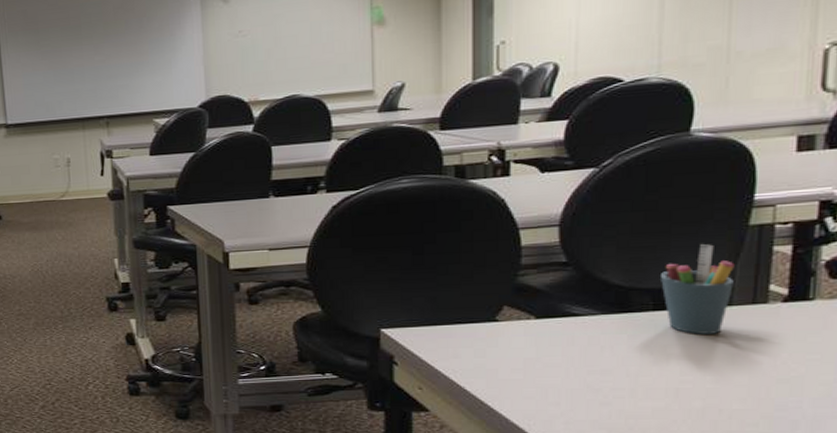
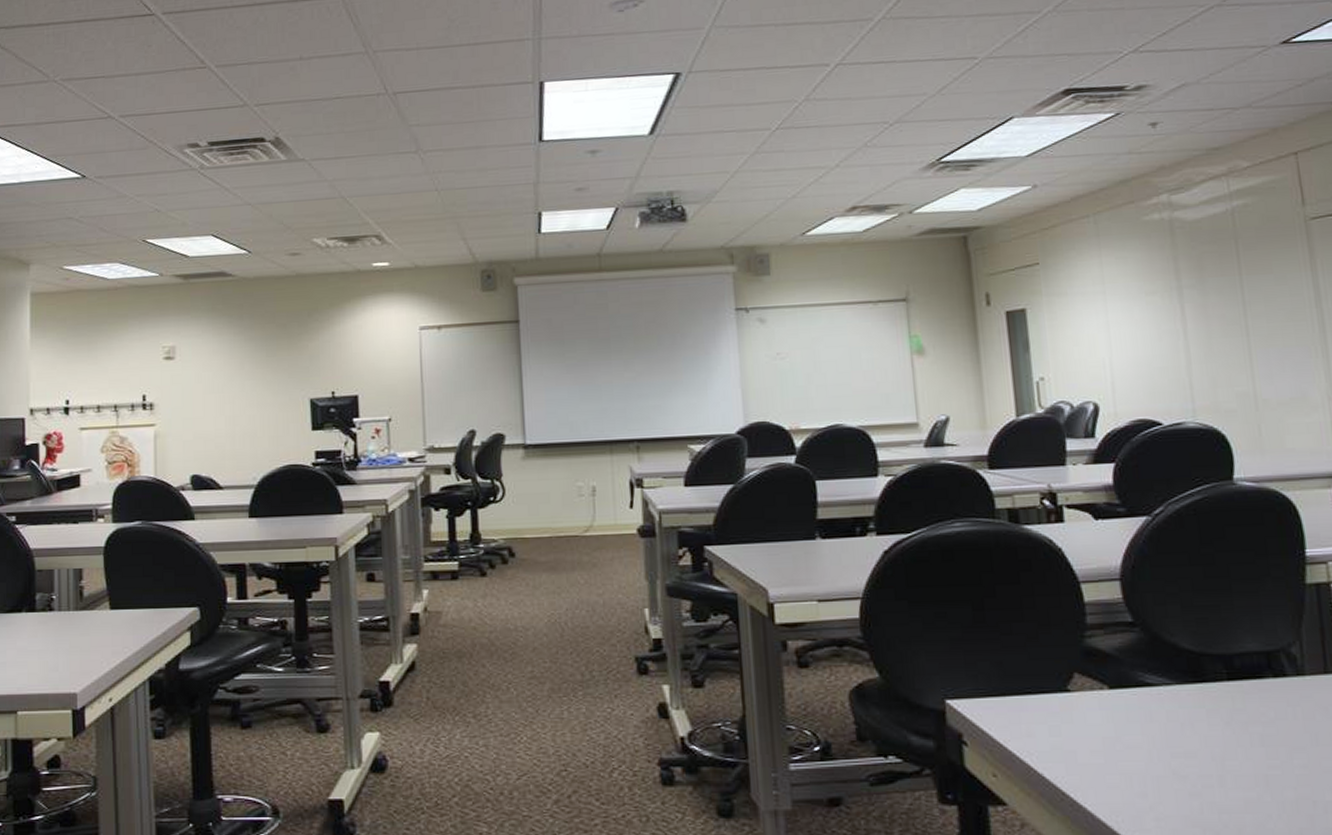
pen holder: present [659,244,735,334] -> none [1228,604,1303,709]

